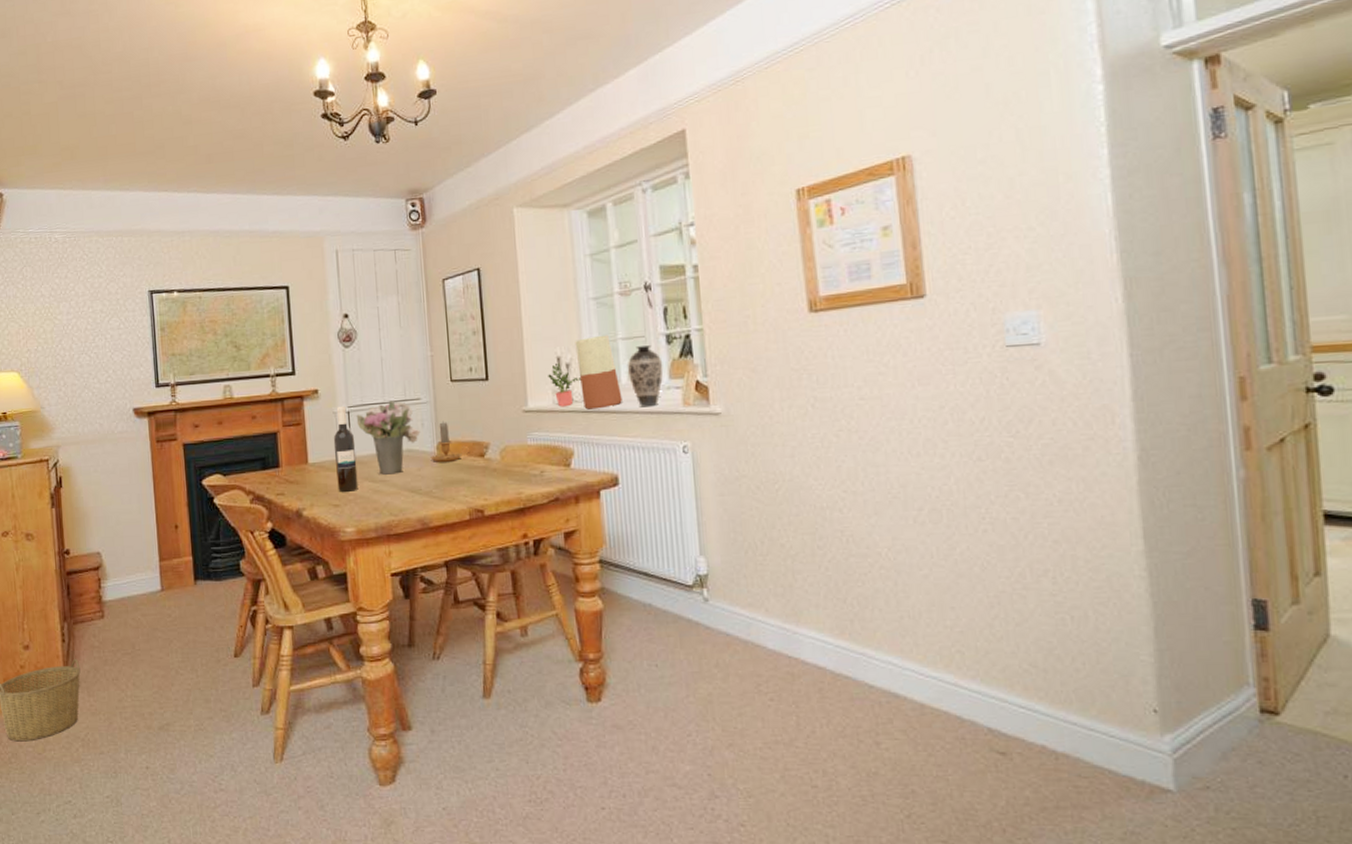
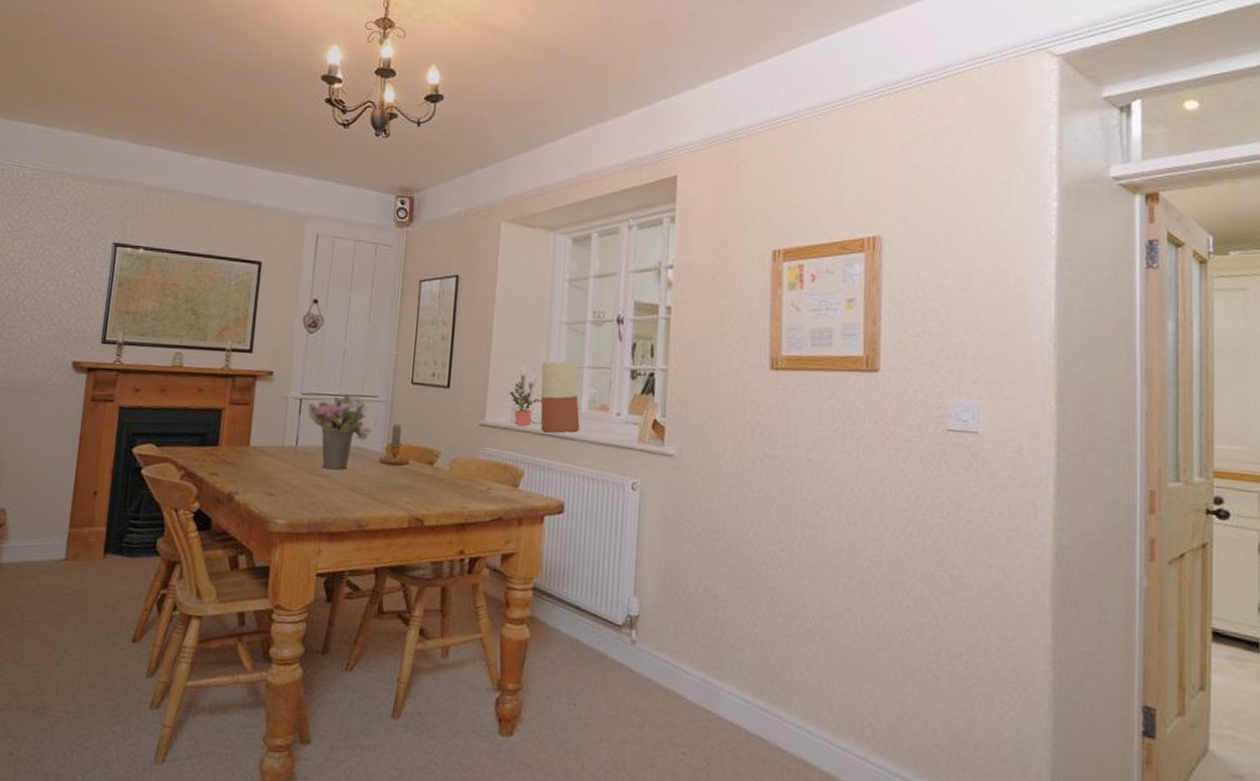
wine bottle: present [333,405,359,492] -> none [276,391,303,482]
decorative vase: present [627,345,664,407] -> none [589,377,625,439]

